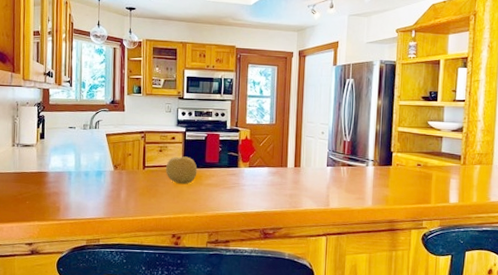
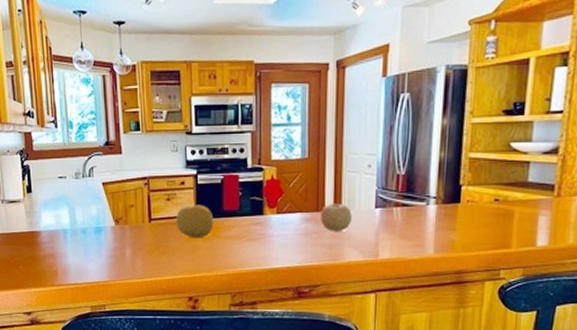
fruit: none [284,157,309,184] -> present [321,199,352,231]

